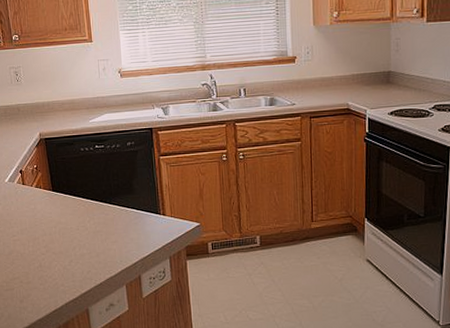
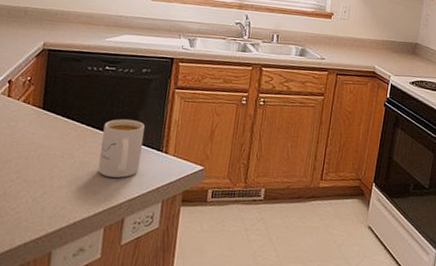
mug: none [106,189,144,242] -> present [98,119,145,178]

